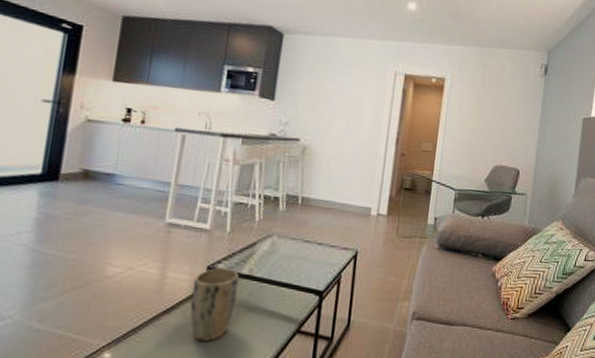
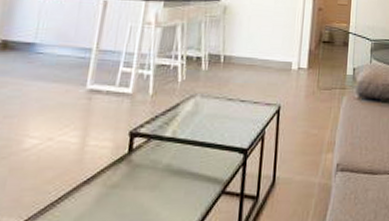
plant pot: present [190,268,239,341] -> none [111,133,162,210]

